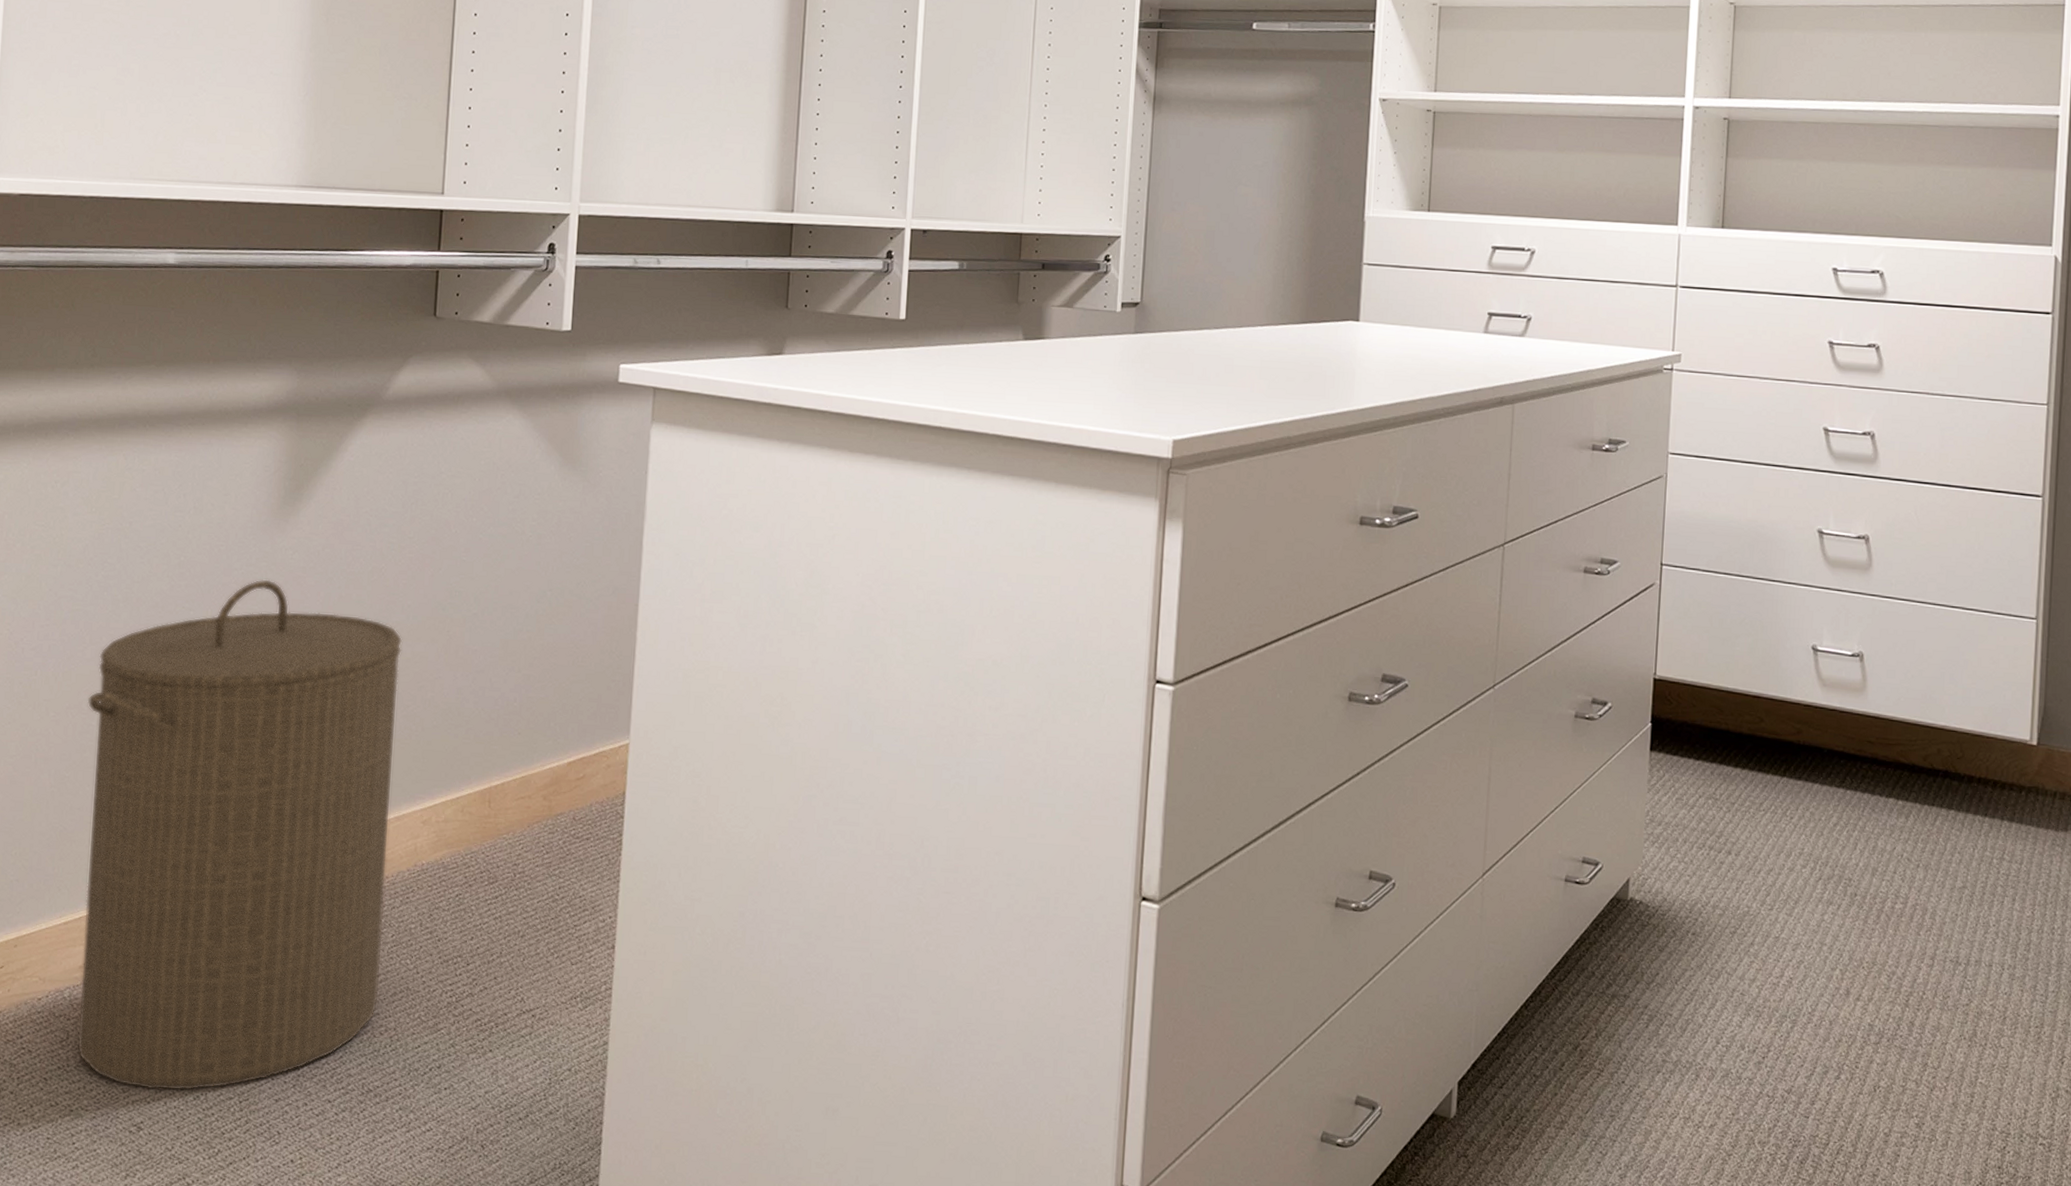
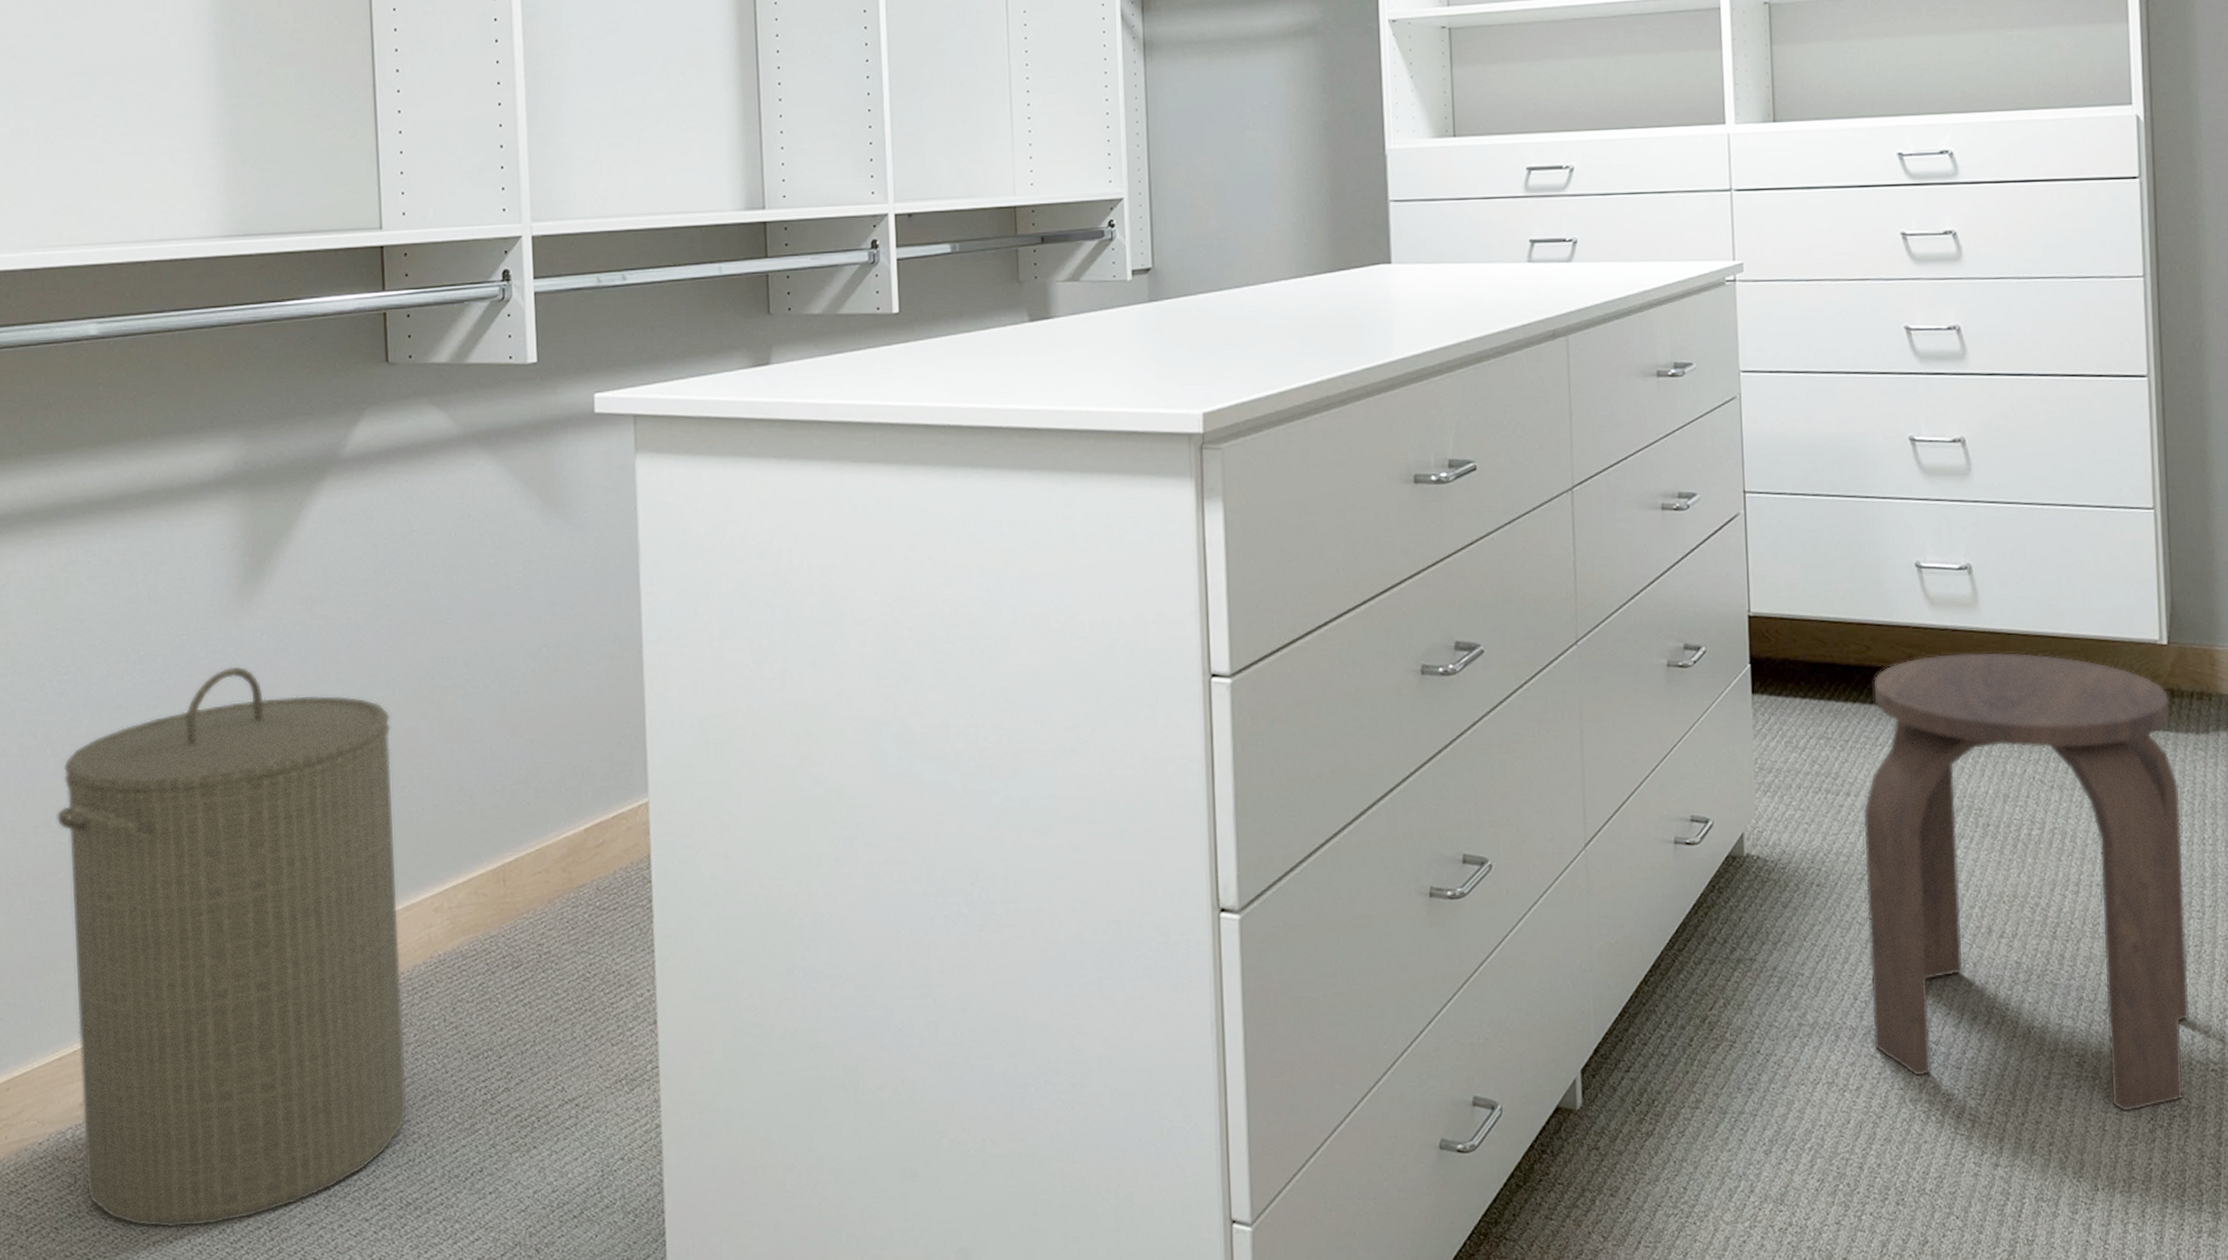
stool: none [1729,732,2035,1175] -> present [1863,651,2189,1113]

